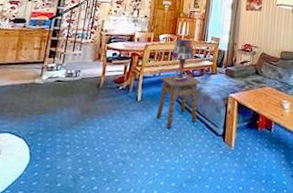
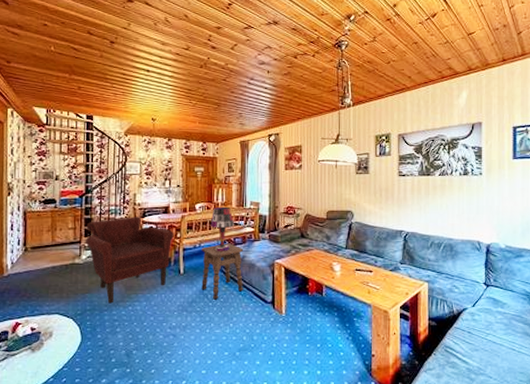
leather: none [48,42,136,126] -> present [86,217,174,304]

